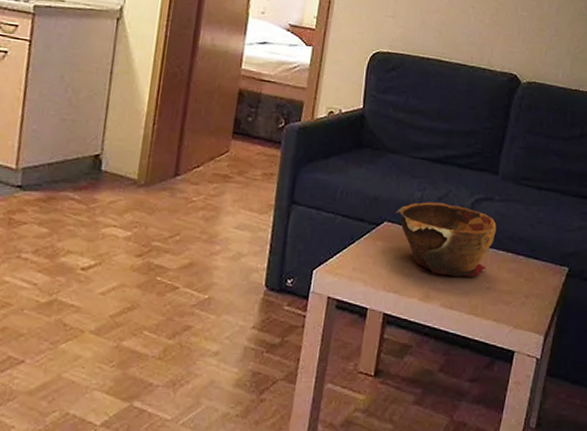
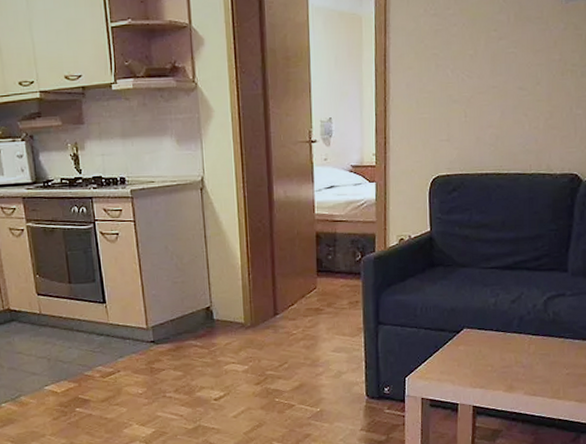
bowl: present [396,202,496,278] -> none [473,305,570,368]

